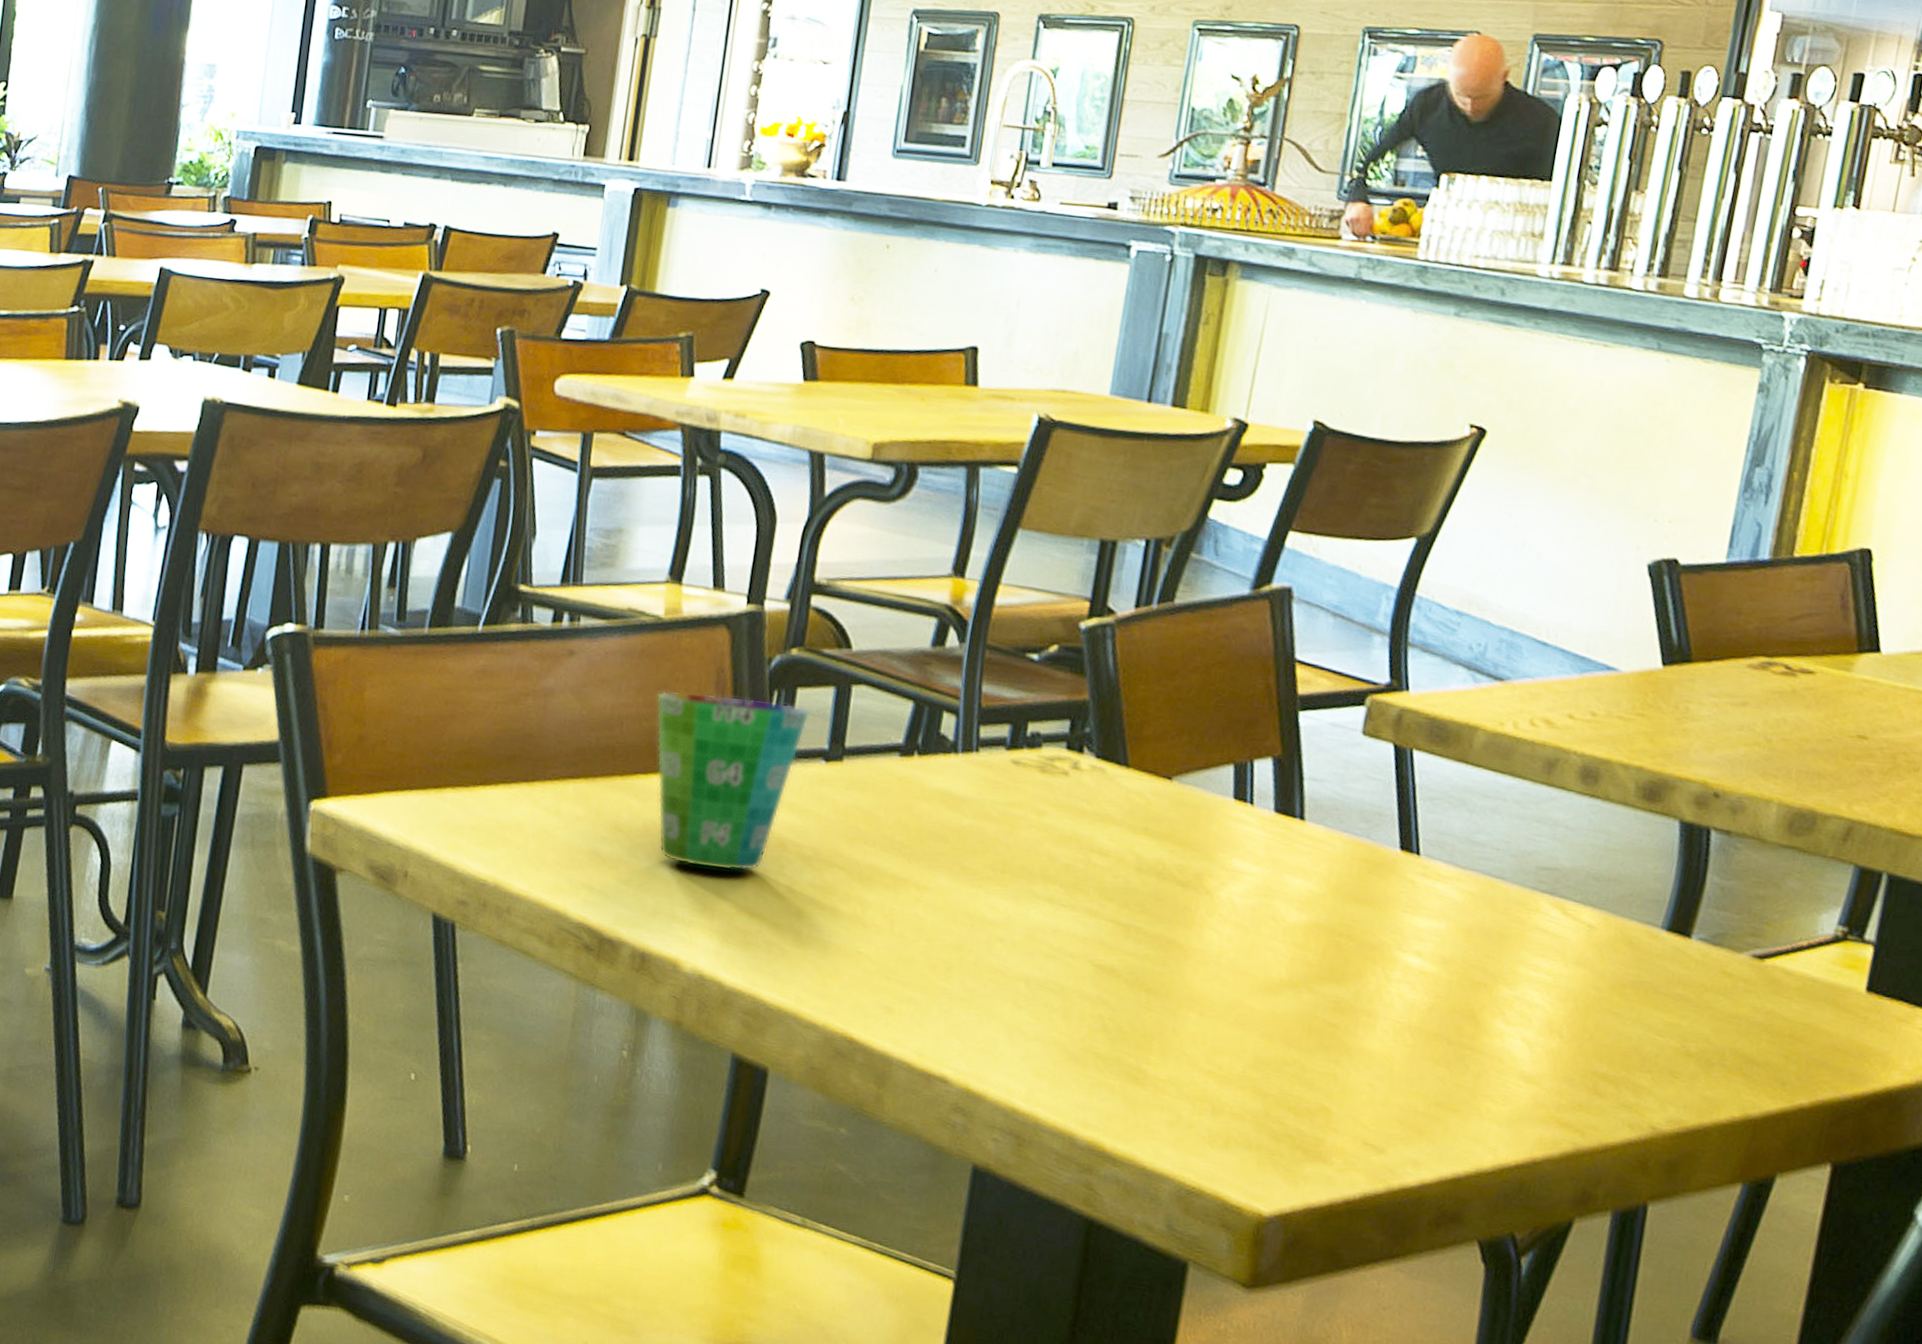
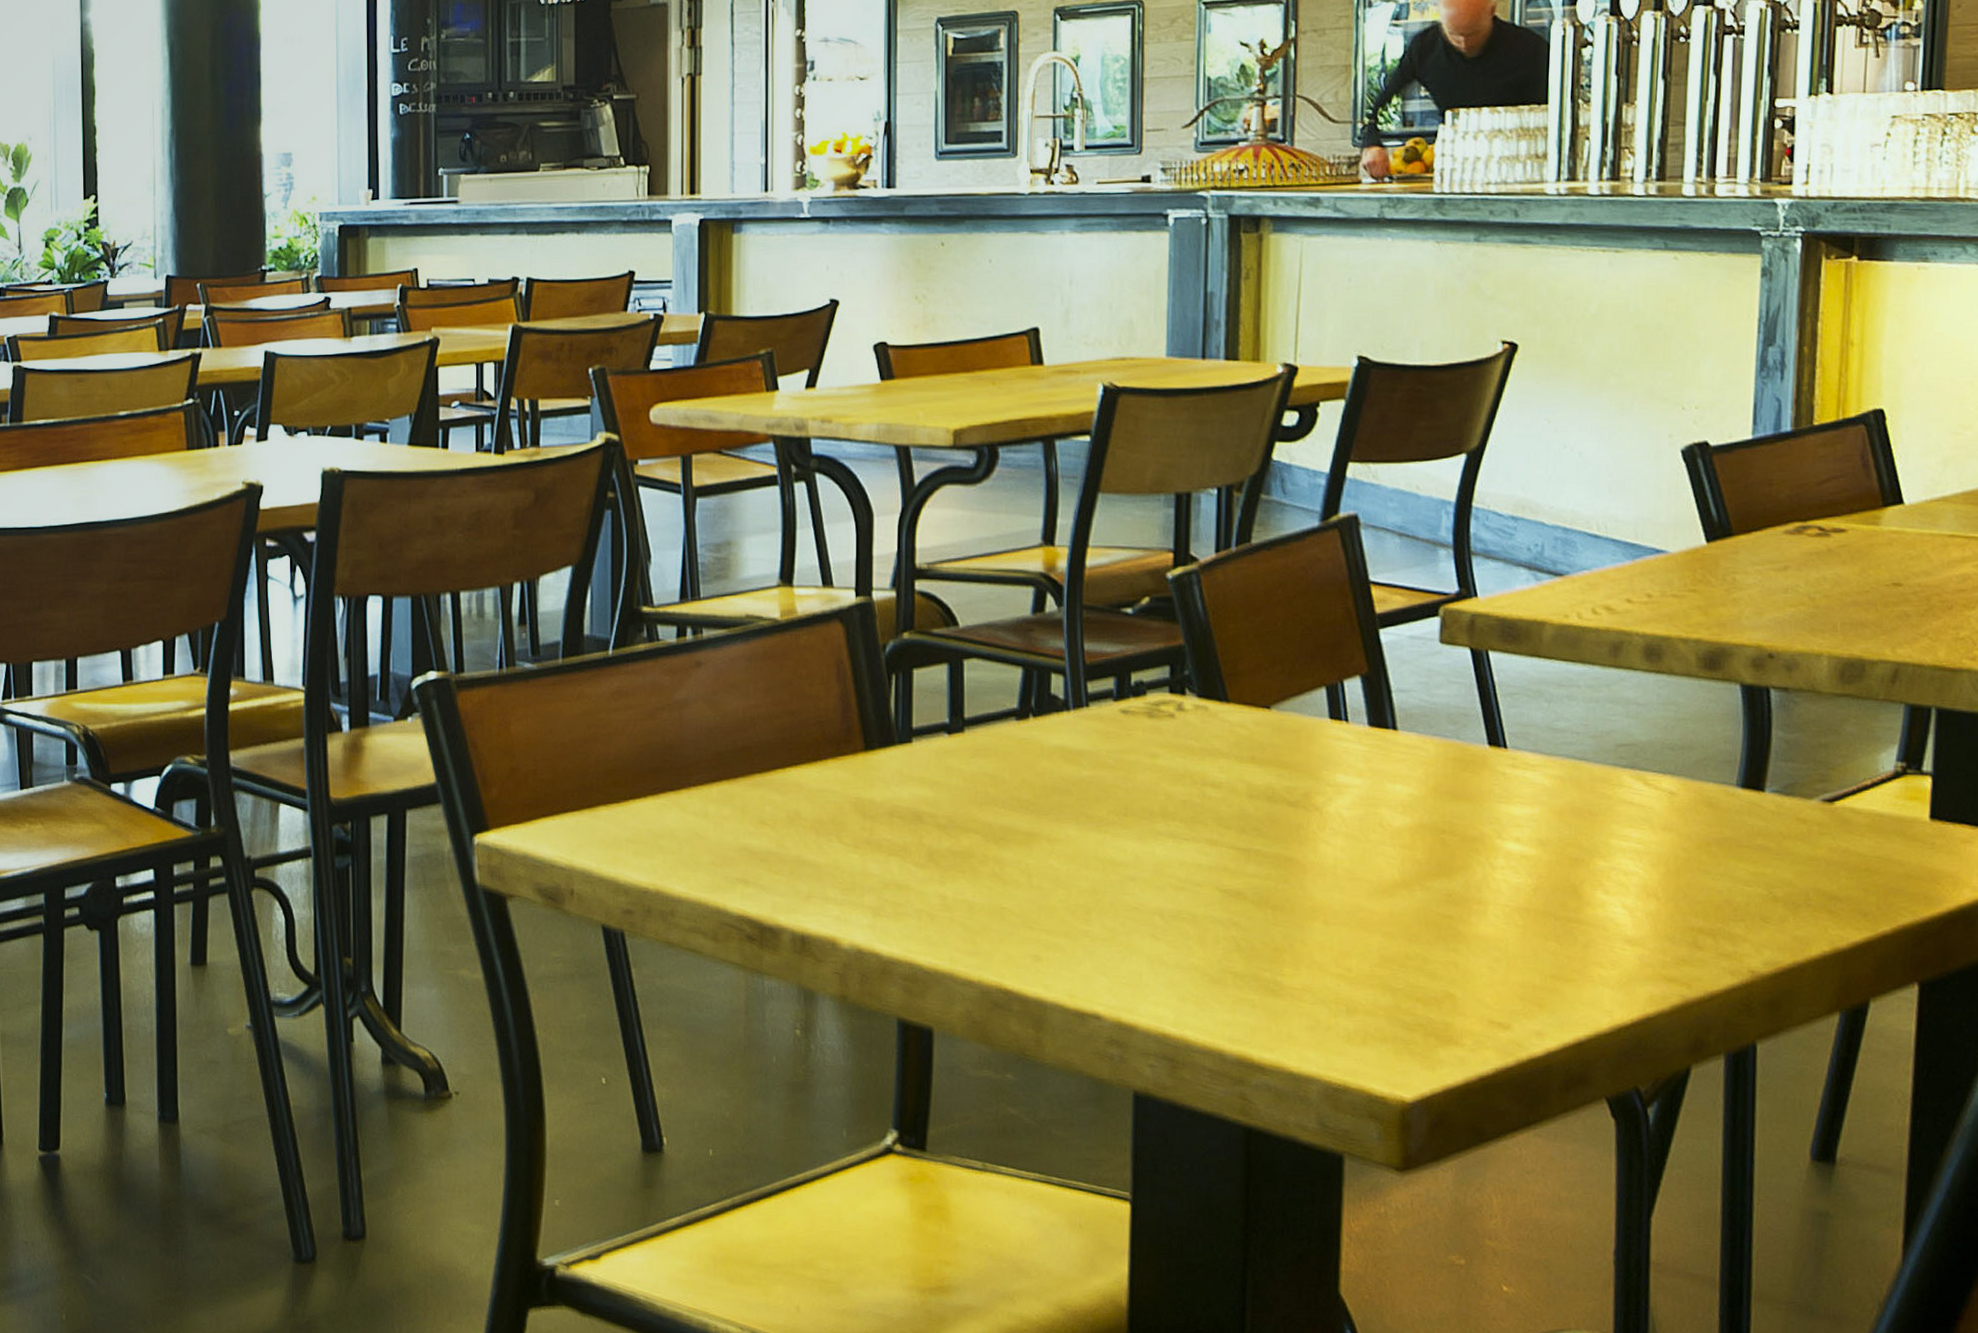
cup: present [656,691,810,871] -> none [784,685,928,849]

